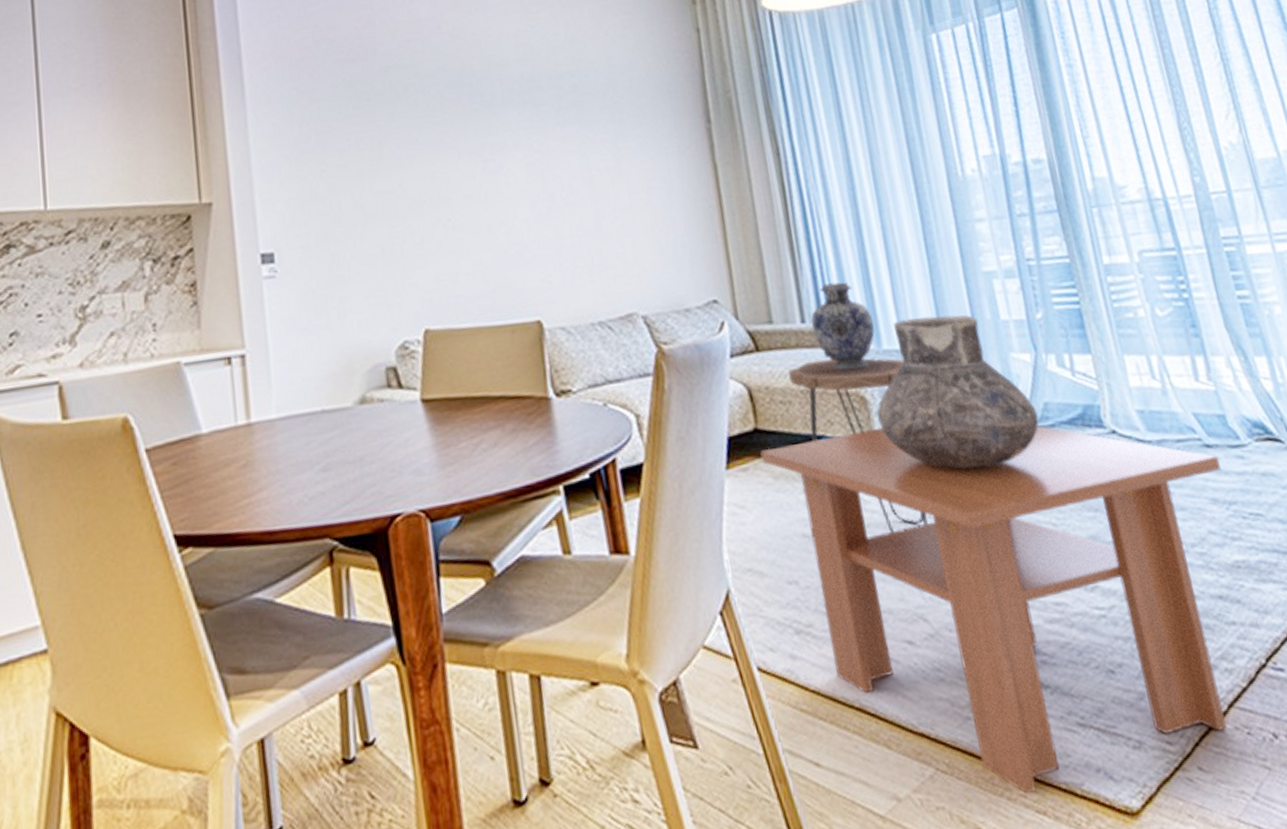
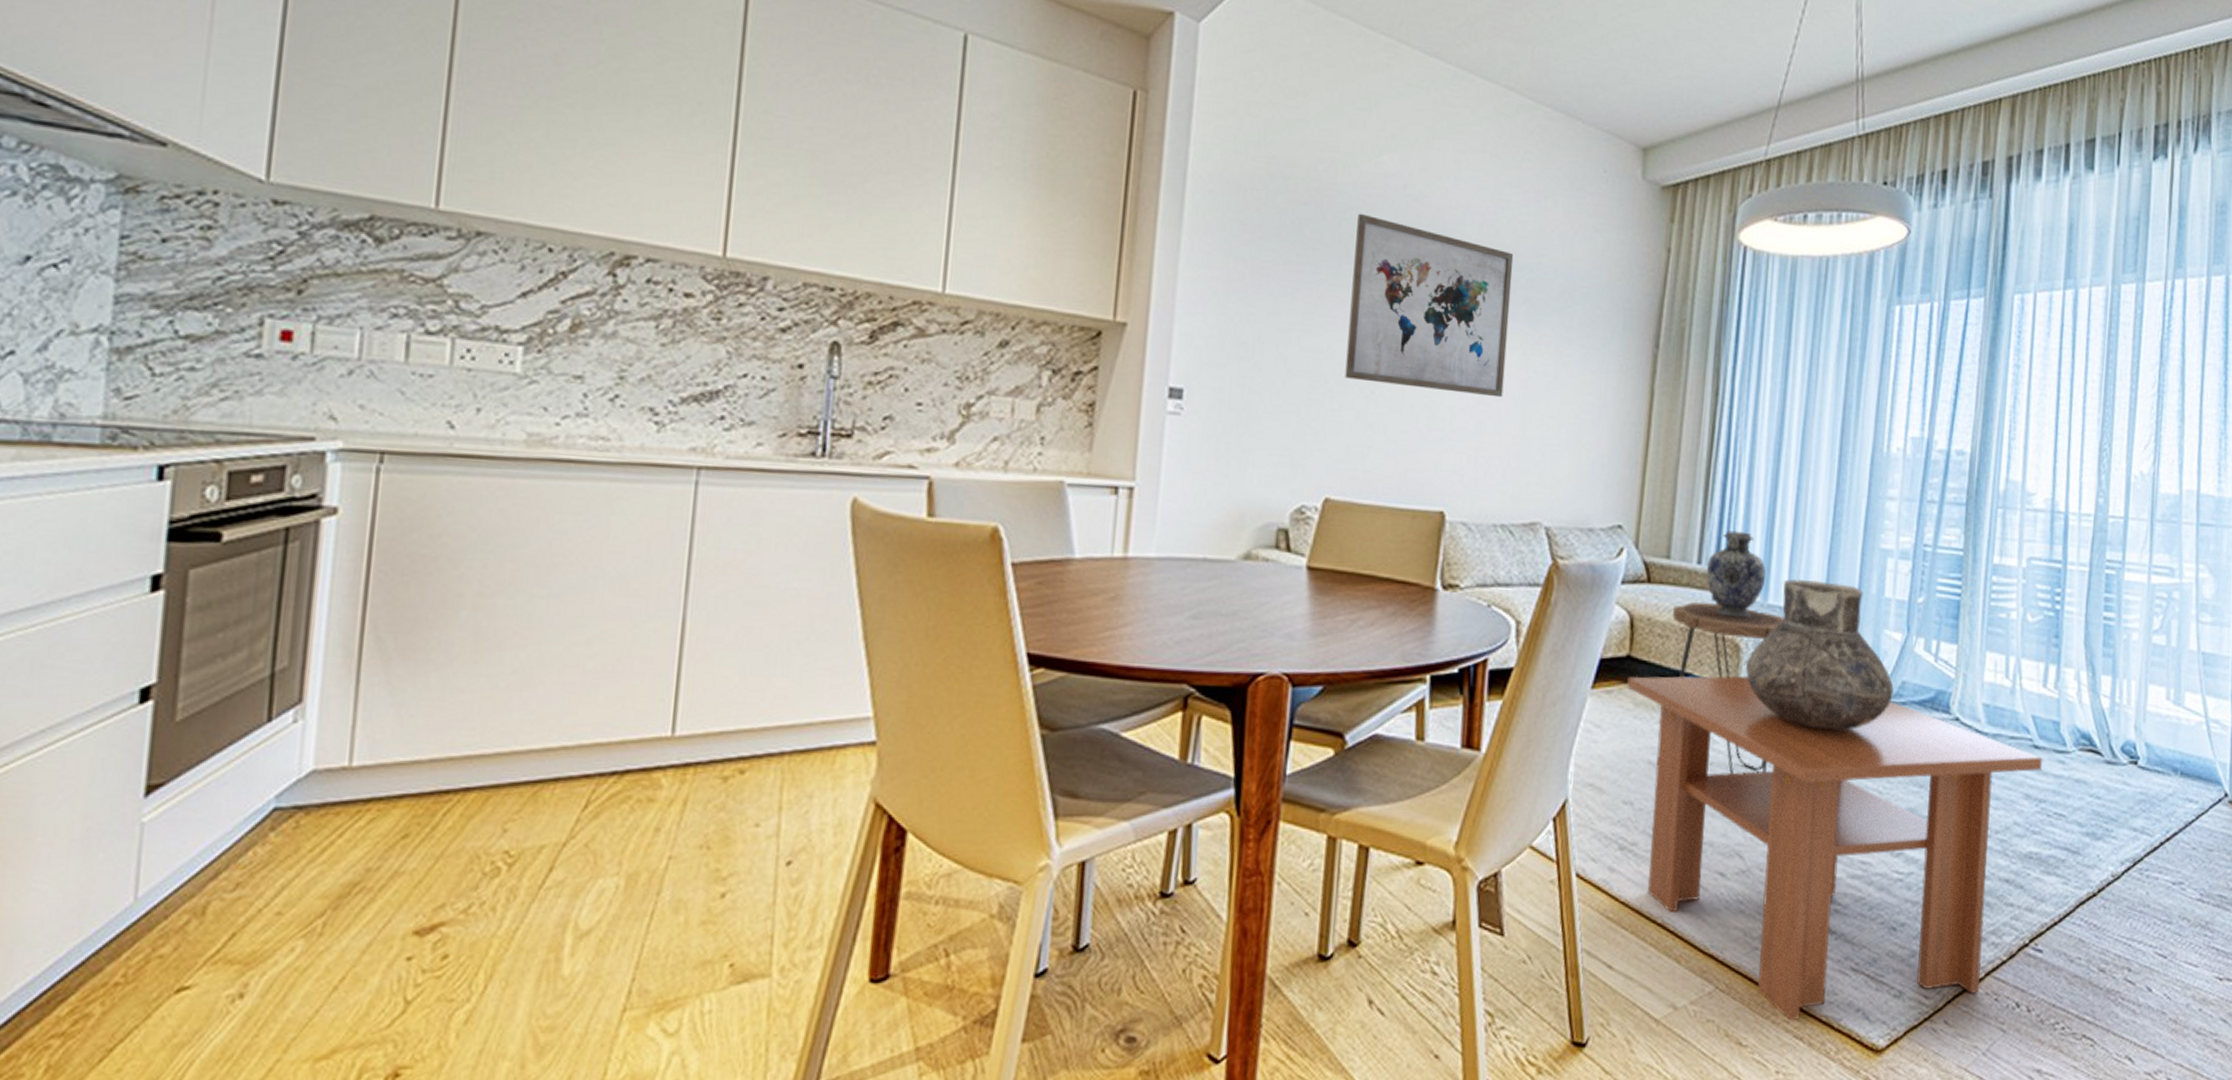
wall art: none [402,58,572,212] -> present [1345,213,1514,398]

